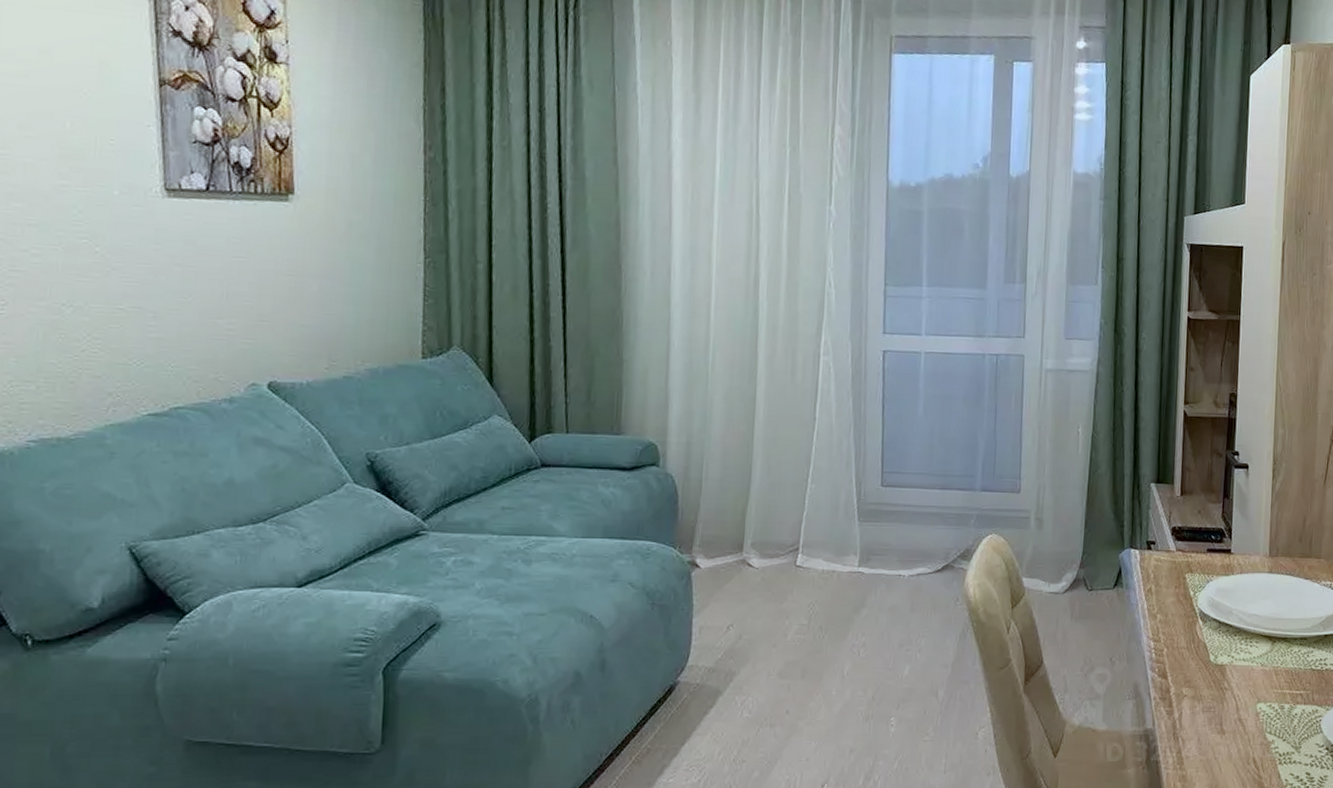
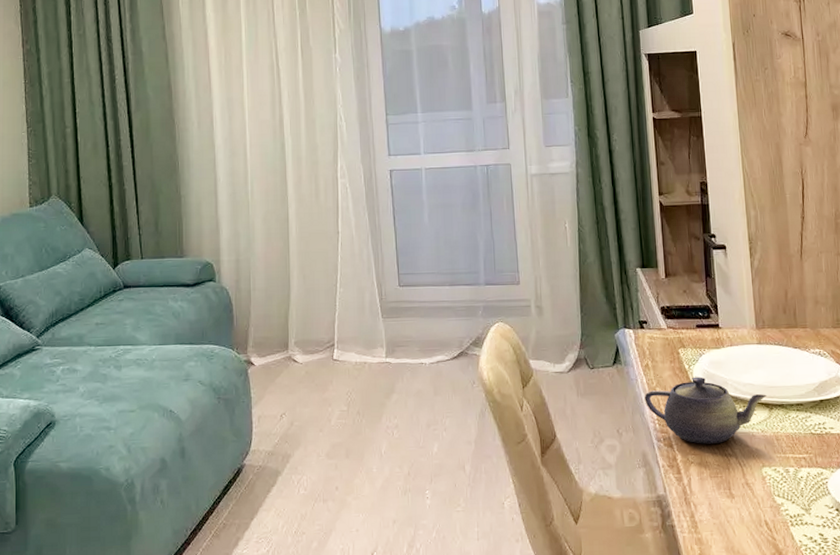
teapot: none [1143,604,1271,676] -> present [644,376,767,444]

